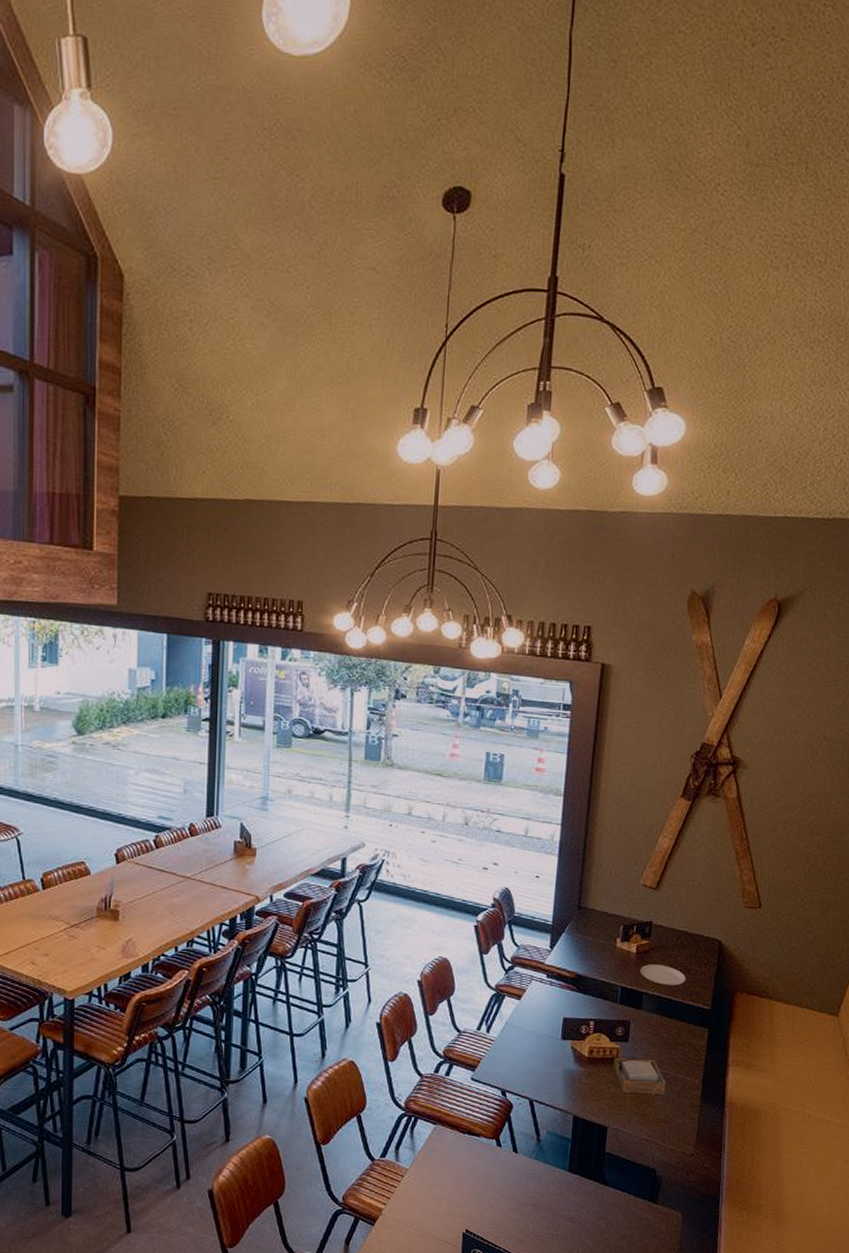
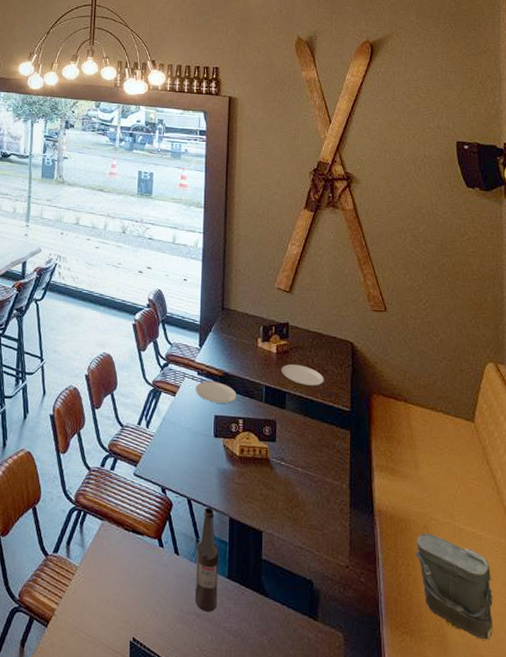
beer bottle: none [533,1107,560,1202] -> present [196,507,219,612]
plate: none [544,984,589,1006] -> present [196,381,237,404]
napkin holder: present [613,1057,666,1095] -> none [264,458,315,499]
bag: none [762,1121,836,1212] -> present [416,533,494,641]

